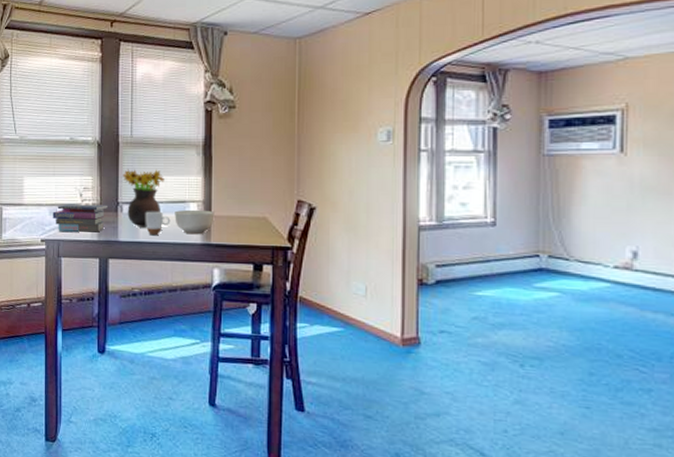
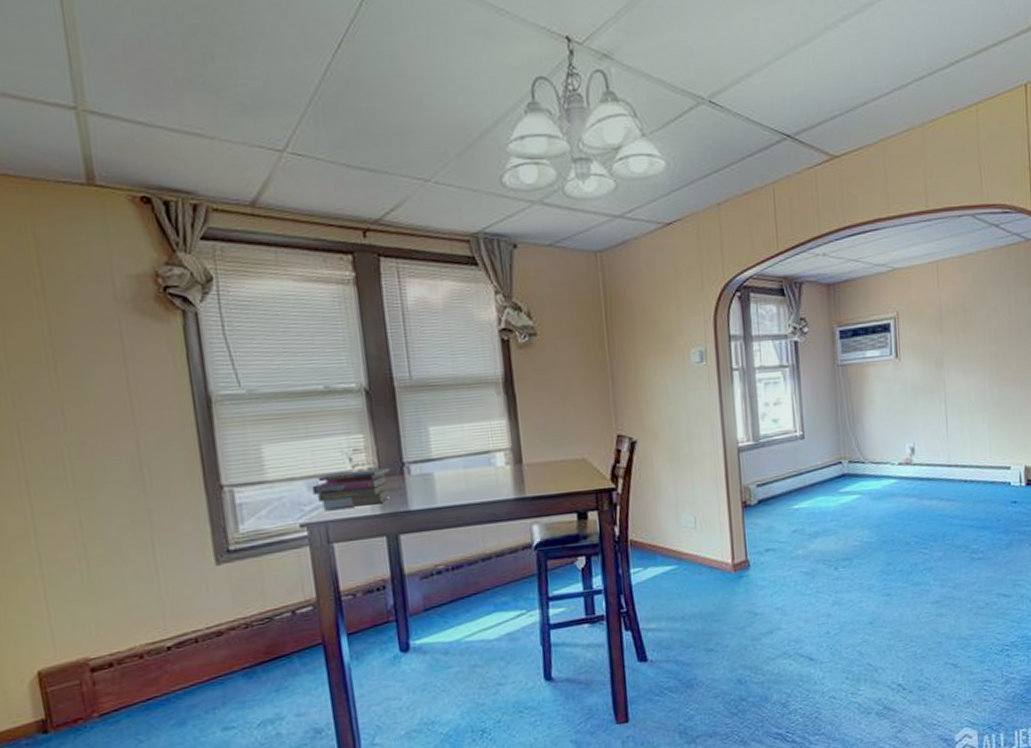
flower arrangement: present [123,169,165,228] -> none [405,416,461,490]
mug: present [145,211,171,235] -> none [440,467,474,497]
bowl: present [175,209,215,235] -> none [478,458,527,490]

